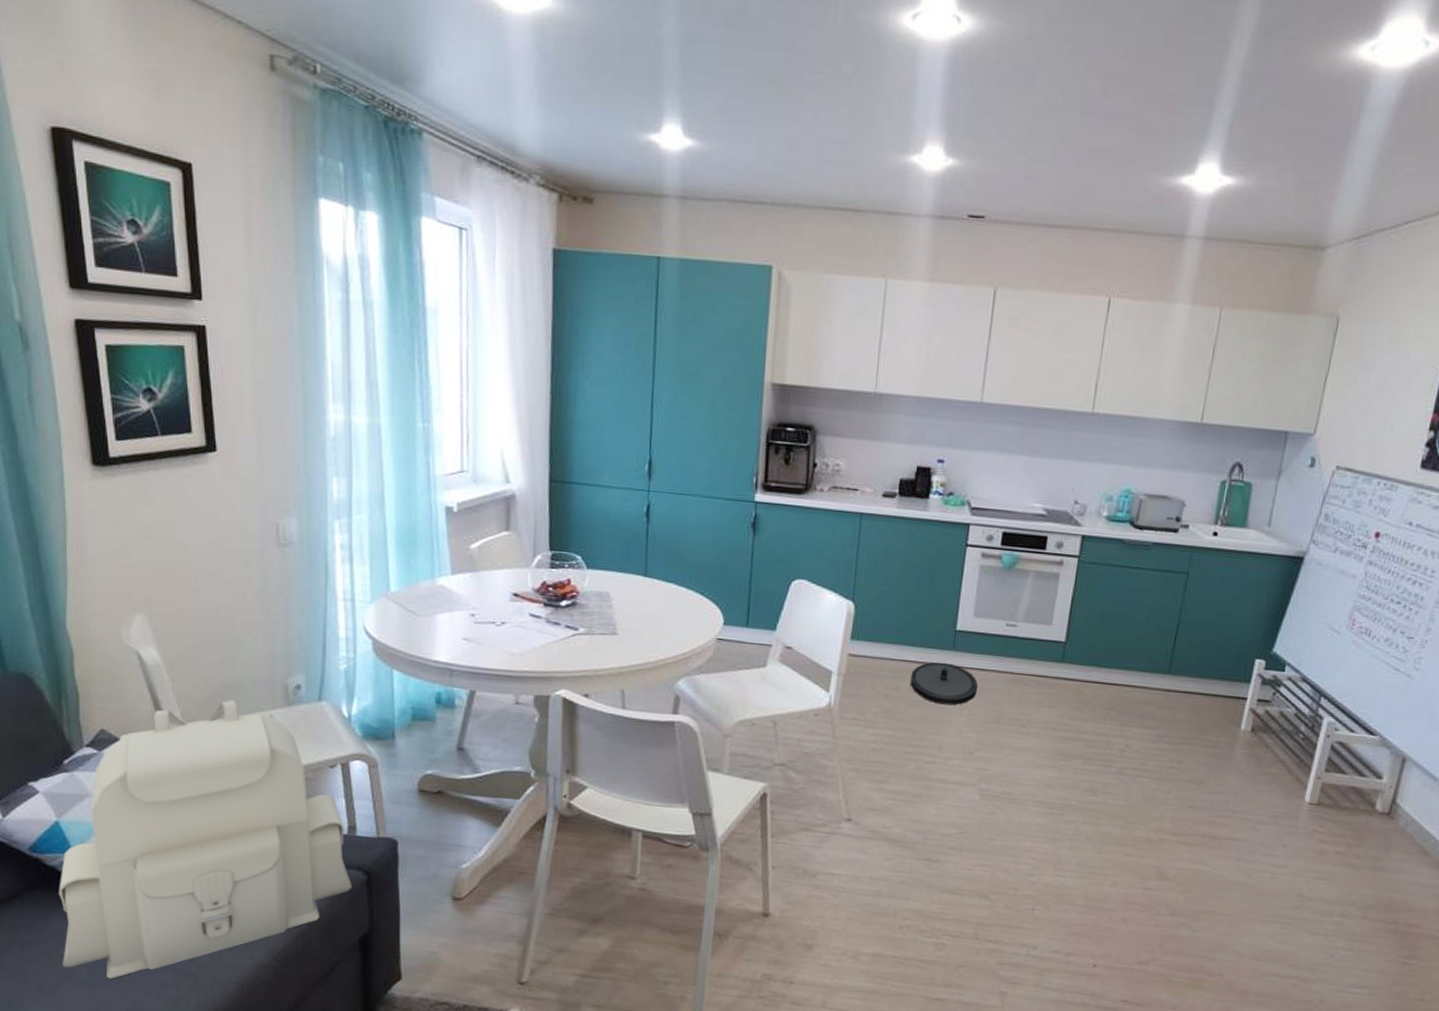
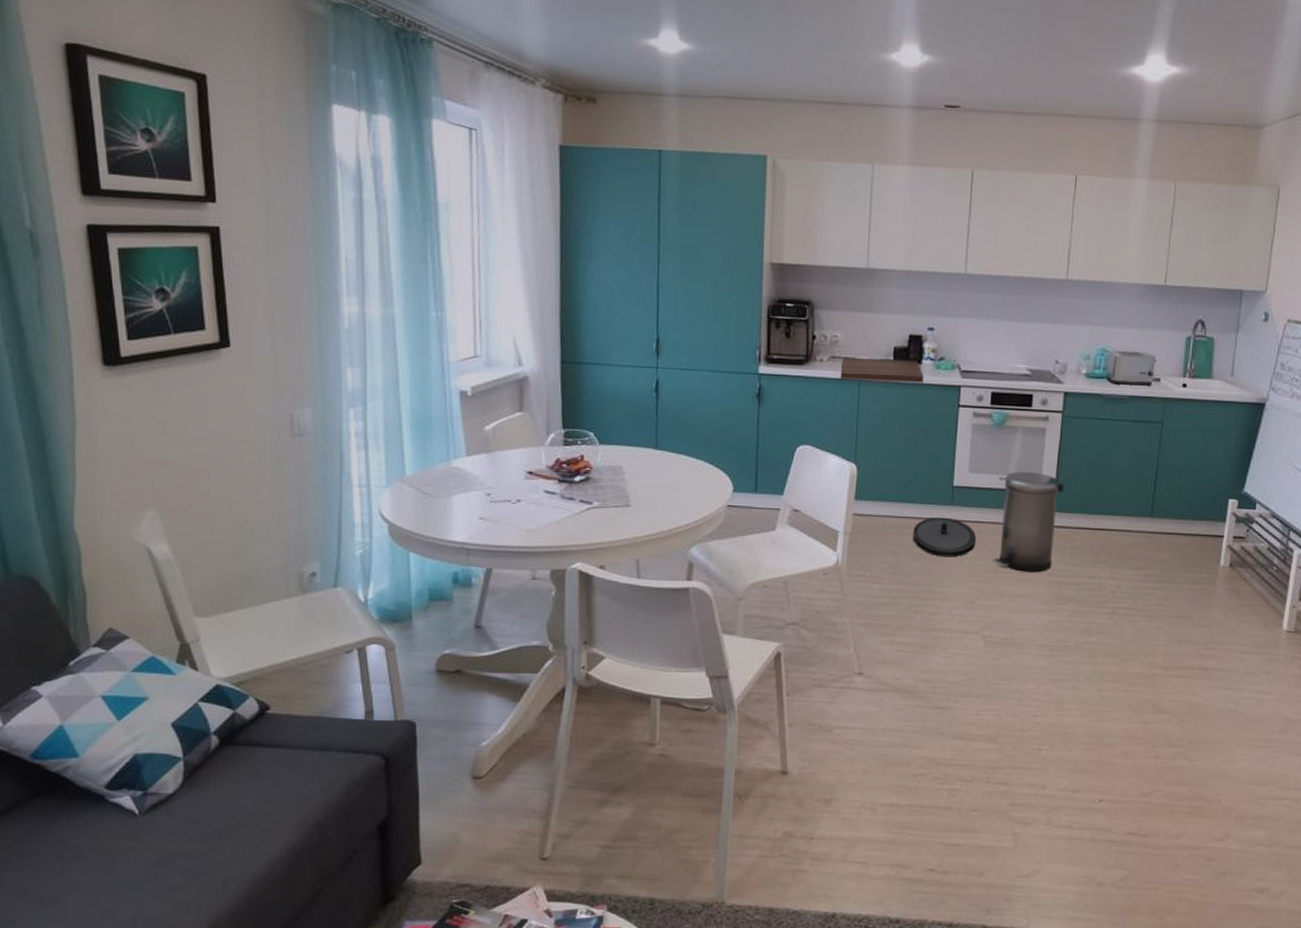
backpack: present [59,700,352,979] -> none [62,591,370,886]
cutting board: none [841,488,931,519] -> present [840,358,924,383]
pedal bin: none [994,618,1077,727] -> present [992,472,1065,573]

